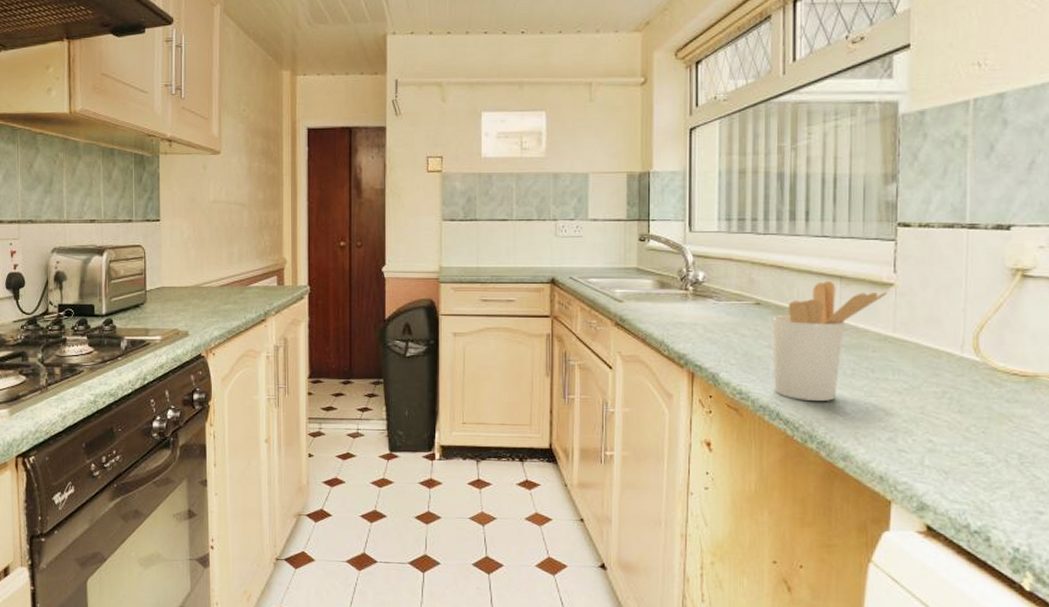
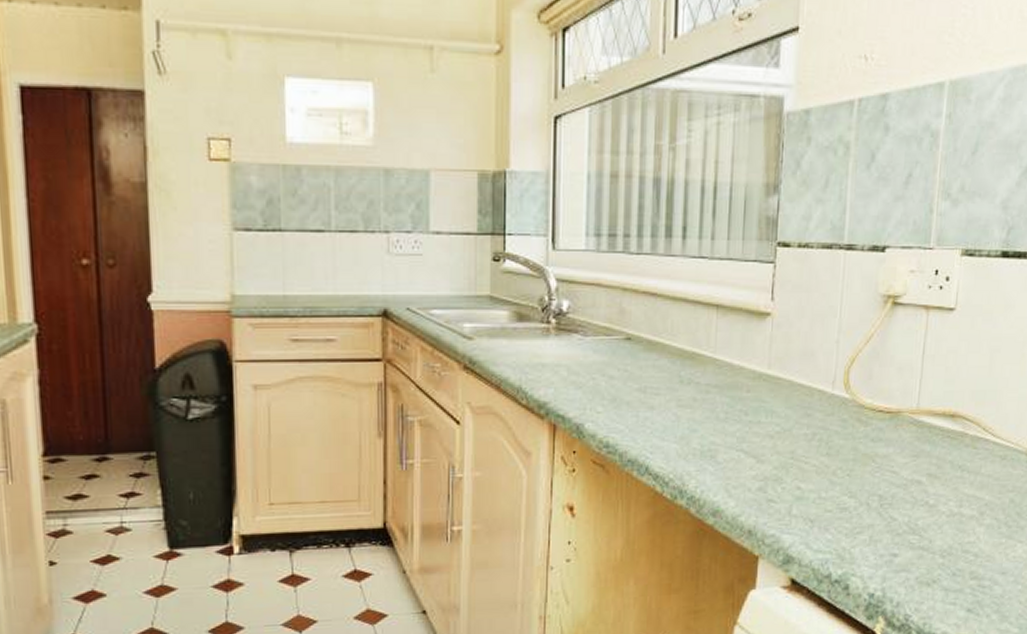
utensil holder: present [771,281,888,401] -> none [643,311,764,451]

